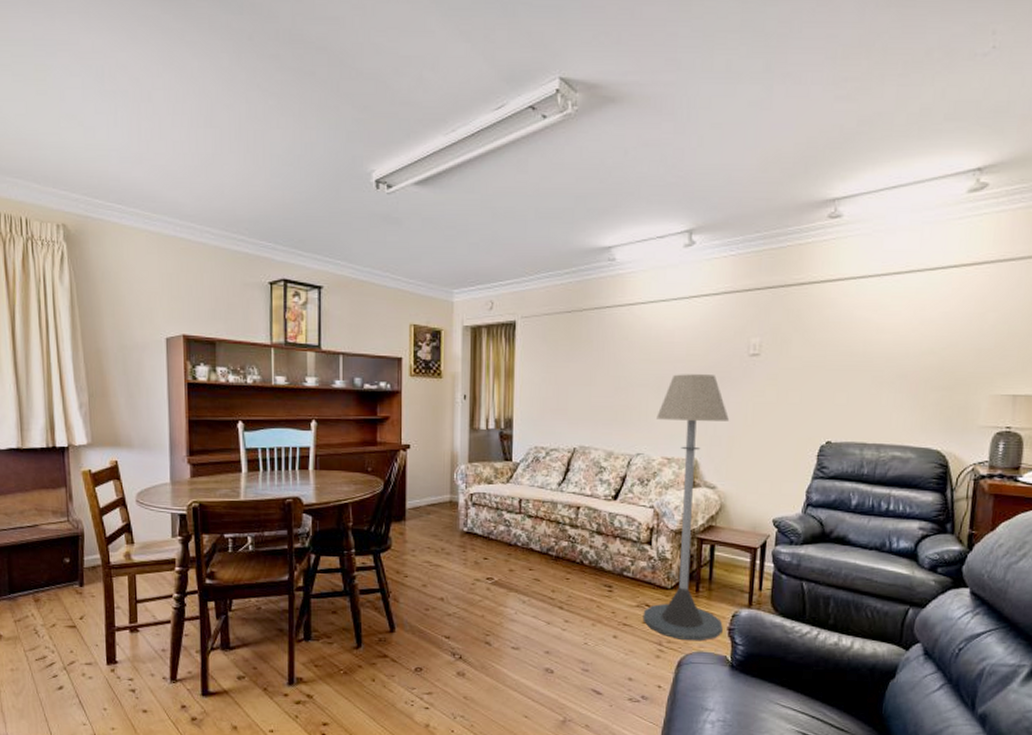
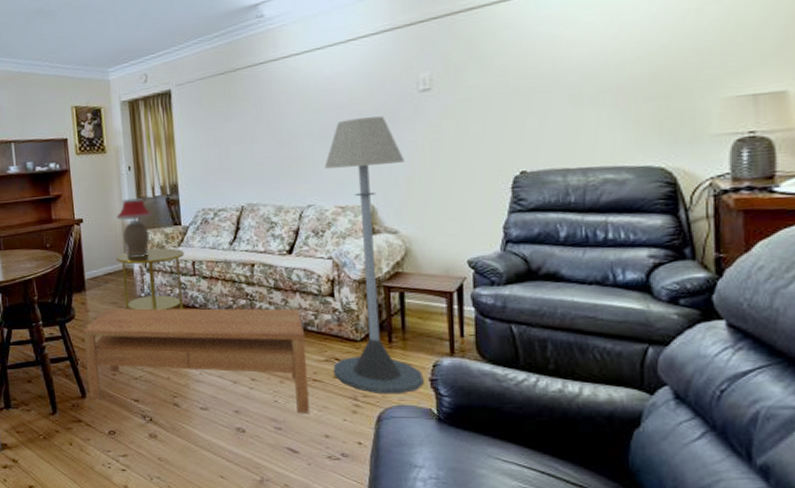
coffee table: none [398,540,621,657] -> present [83,308,310,414]
side table: none [442,483,512,548] -> present [116,248,184,311]
table lamp: none [446,429,484,489] -> present [117,198,153,257]

